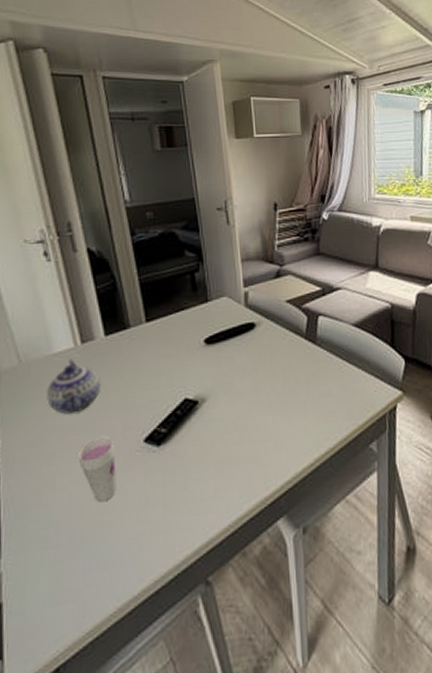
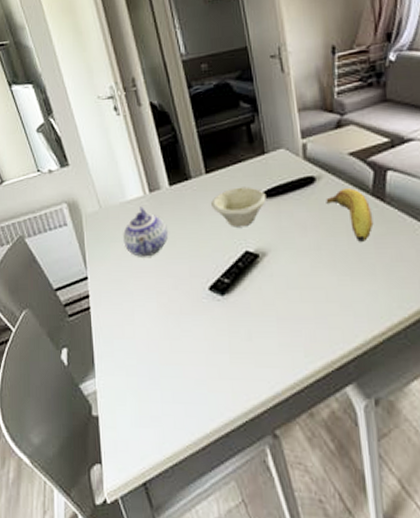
cup: present [76,436,117,503] -> none [150,281,186,342]
bowl: none [149,334,208,376] -> present [210,187,266,227]
fruit: none [264,333,306,382] -> present [326,188,374,242]

